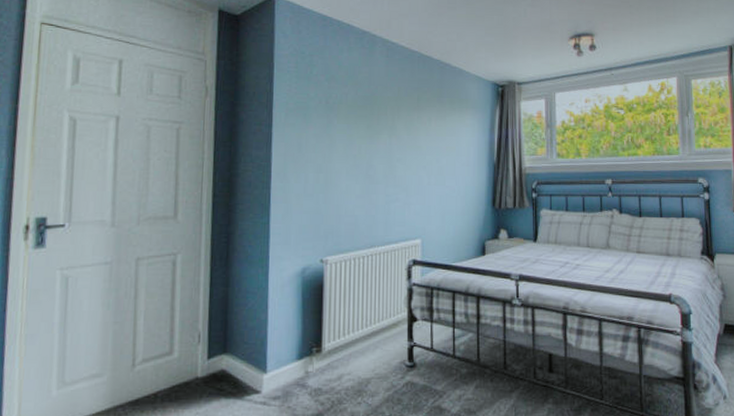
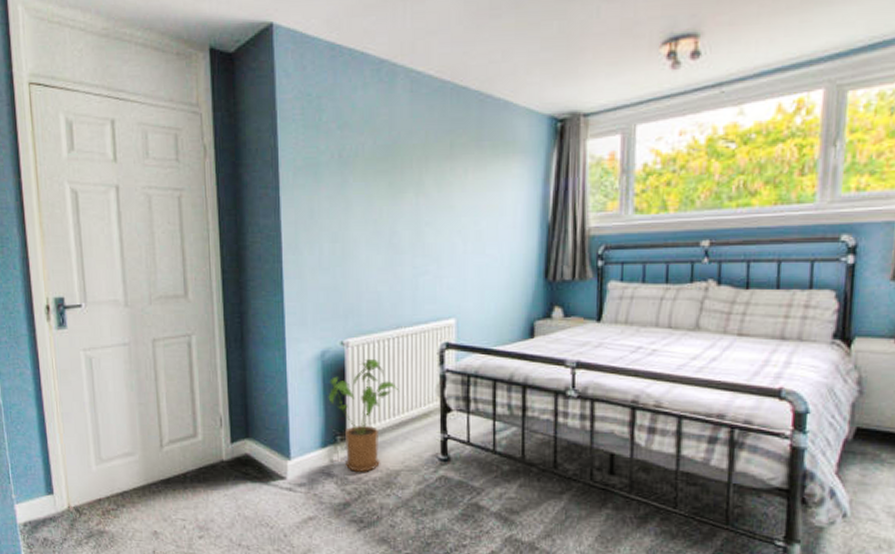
house plant: none [306,275,372,382] -> present [328,359,400,472]

